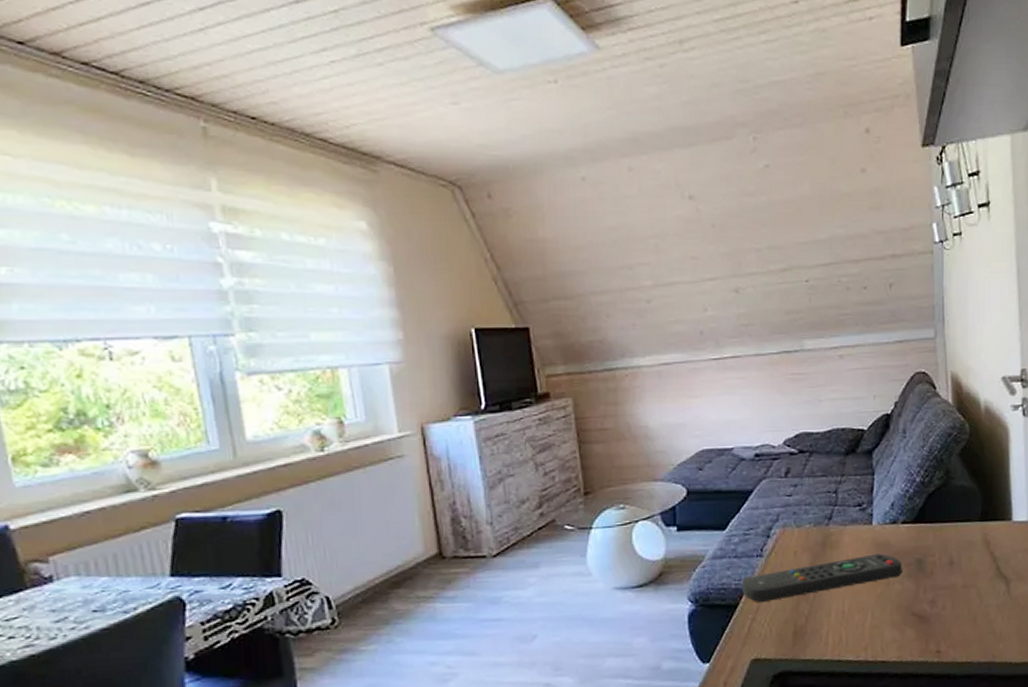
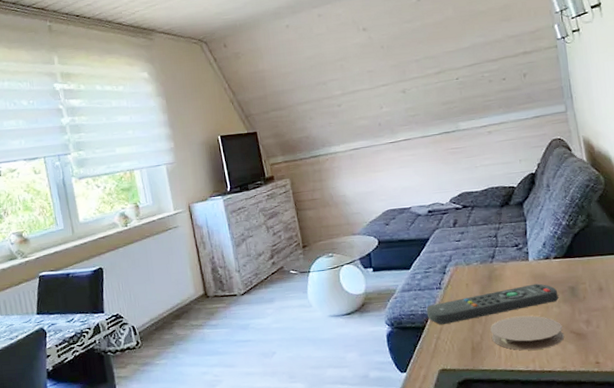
coaster: none [818,593,905,636] -> present [490,315,565,351]

